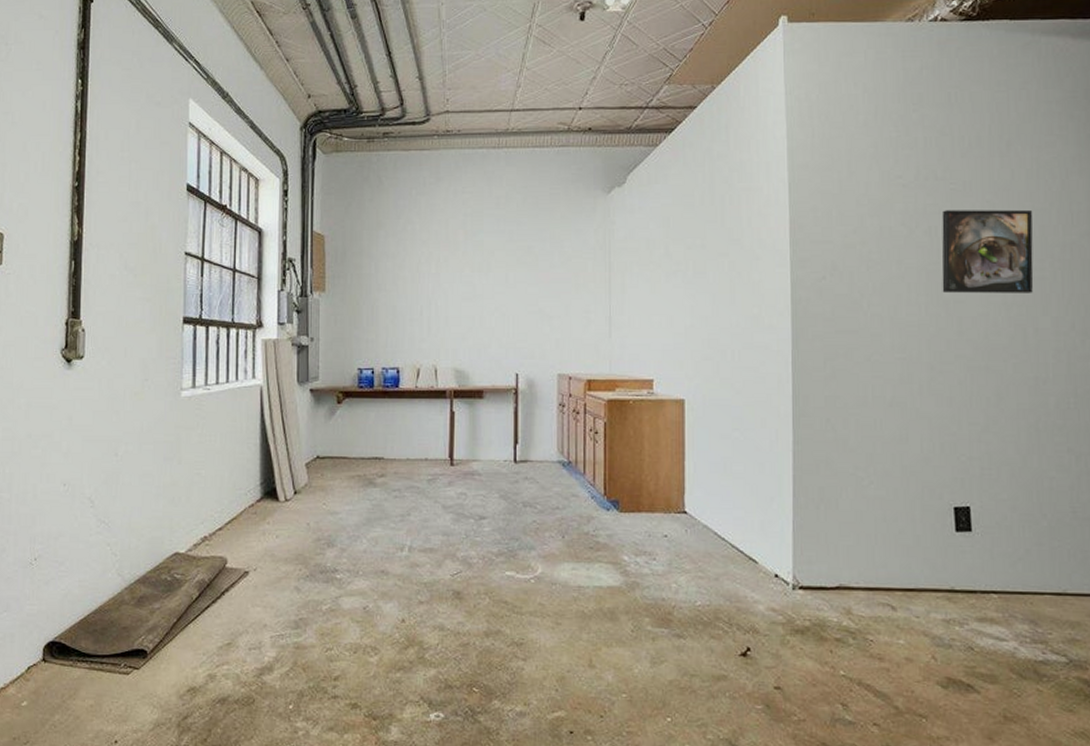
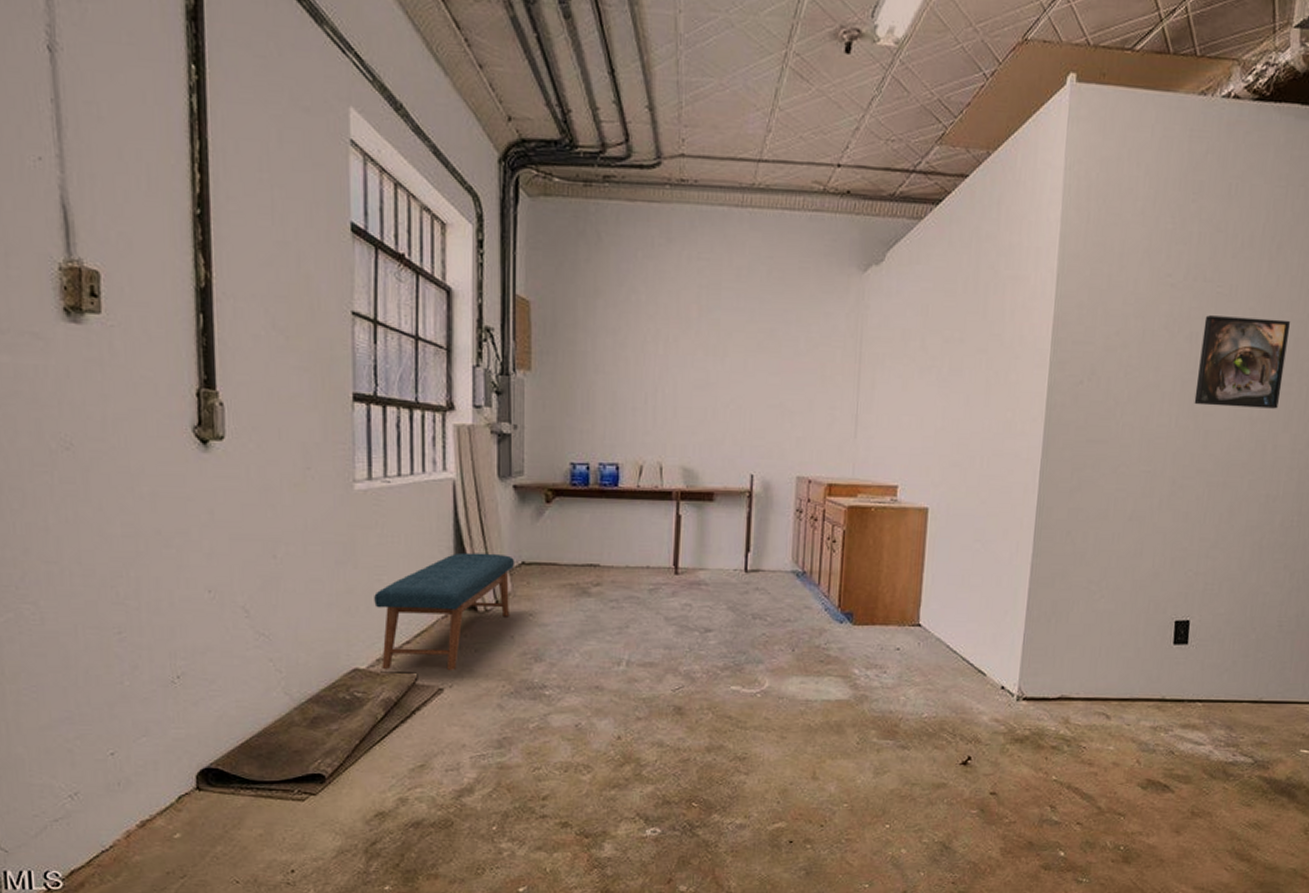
bench: none [194,448,310,556] -> present [374,552,514,671]

